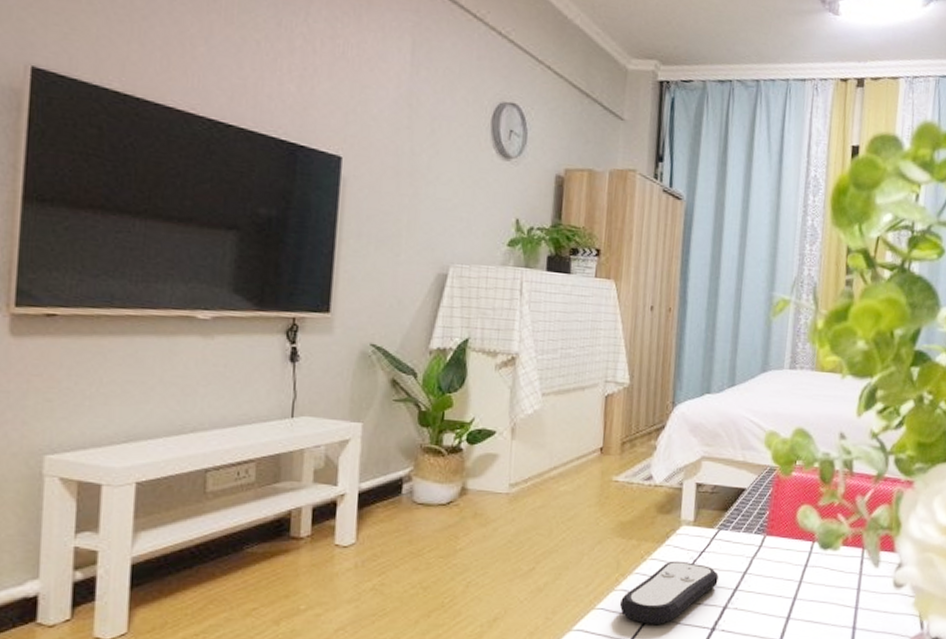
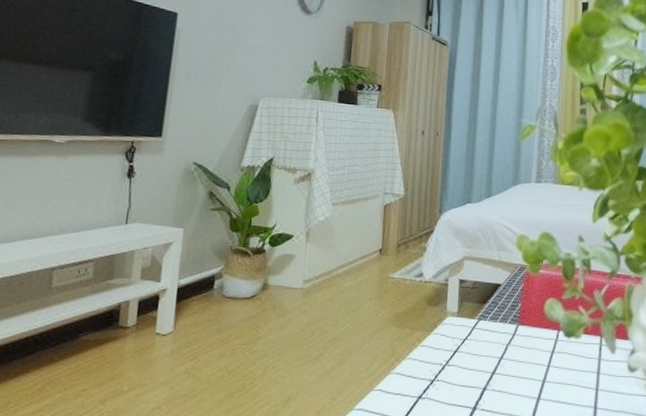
remote control: present [619,560,719,624] -> none [394,347,479,404]

